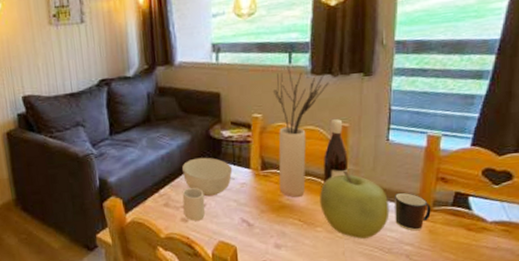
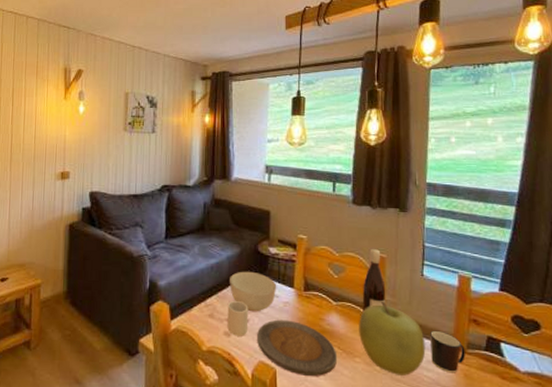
plate: none [215,200,298,250] -> present [257,319,337,376]
vase: present [272,65,329,197] -> none [317,193,369,323]

